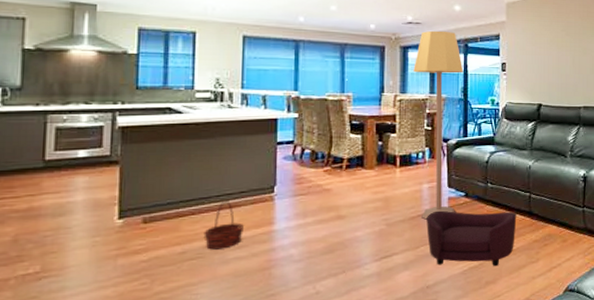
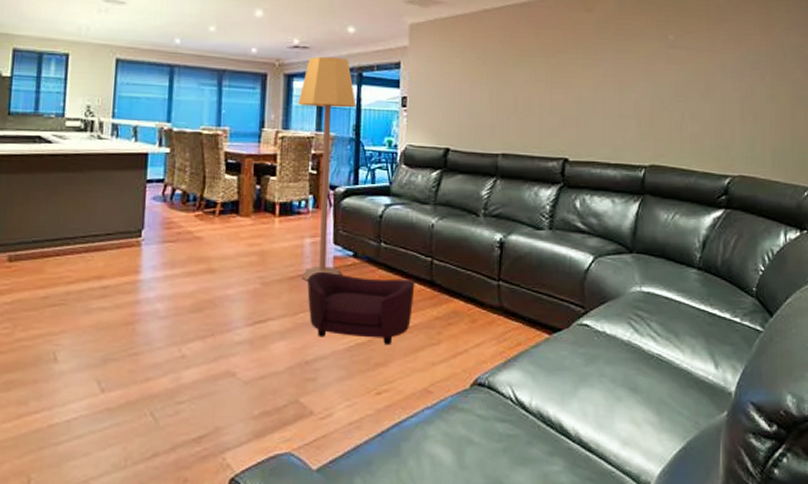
basket: present [203,200,245,250] -> none [67,242,110,297]

